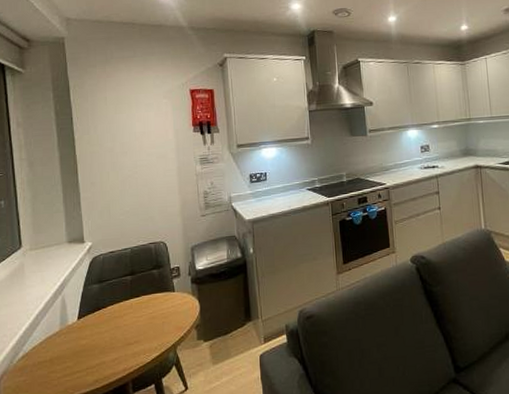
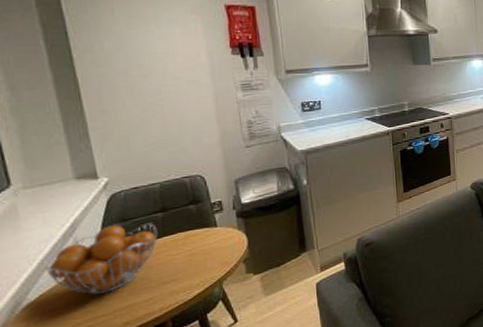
fruit basket: none [38,285,126,352] -> present [44,223,158,296]

